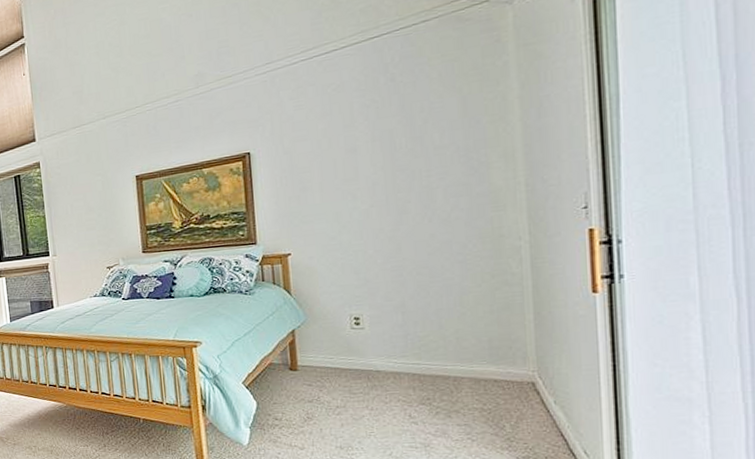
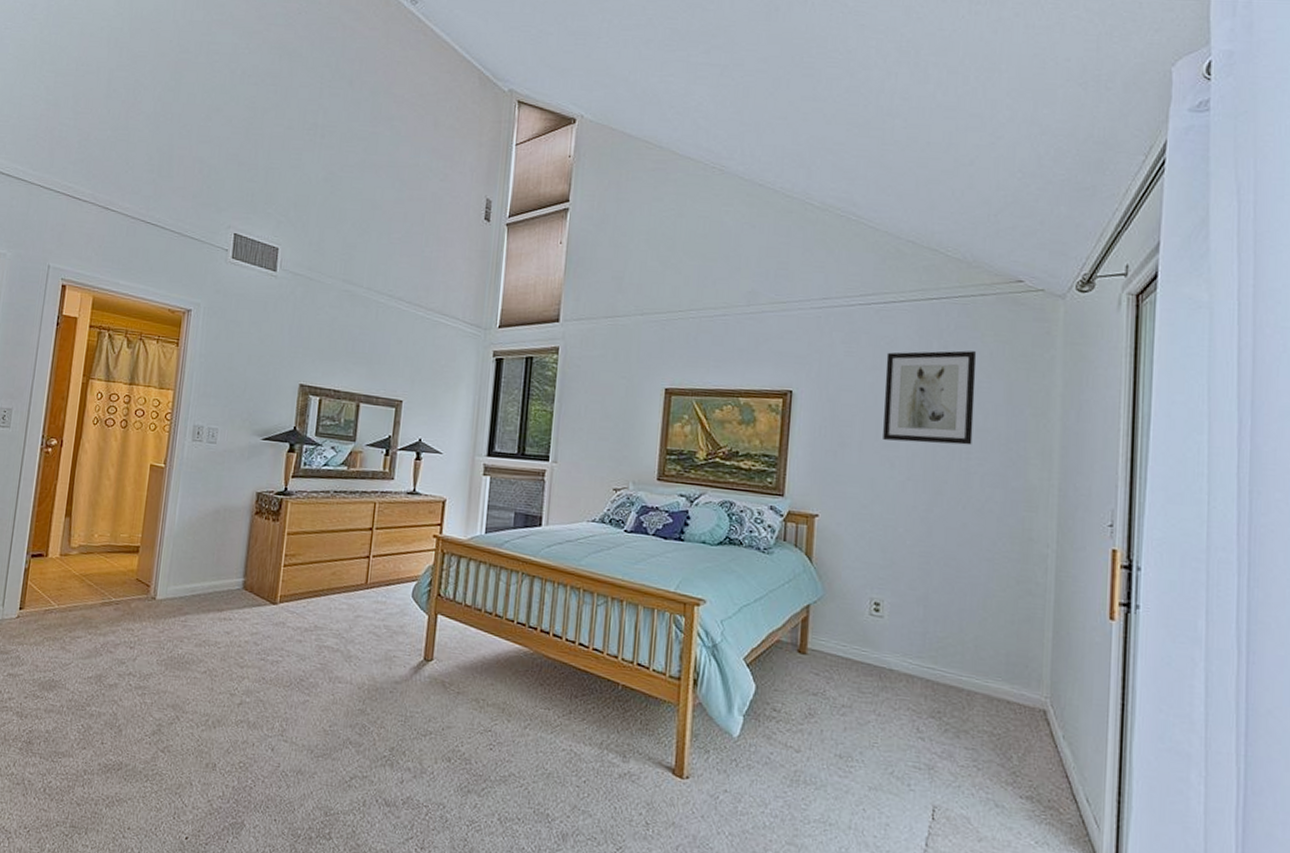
wall art: none [335,76,431,176] -> present [883,350,977,445]

